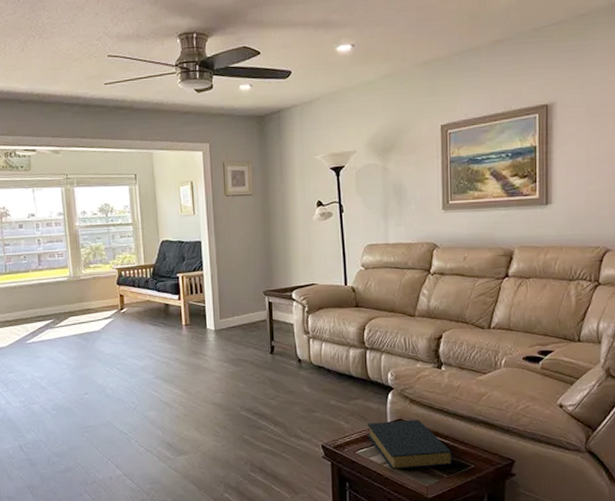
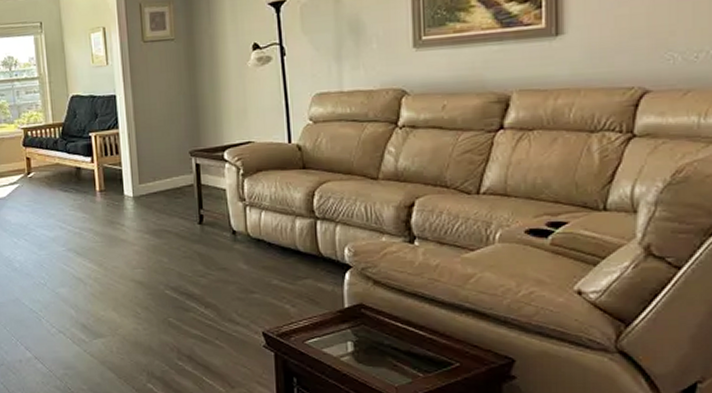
hardback book: present [366,420,454,470] -> none [318,305,432,365]

